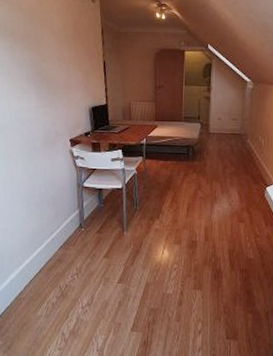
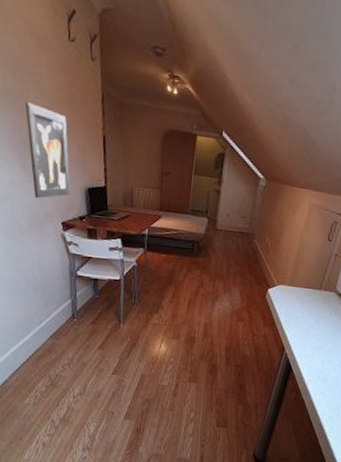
wall art: none [40,41,77,121] -> present [25,101,71,199]

